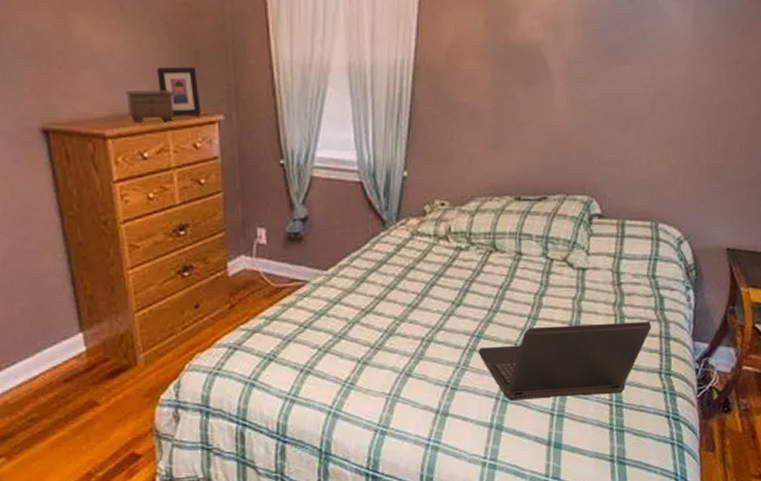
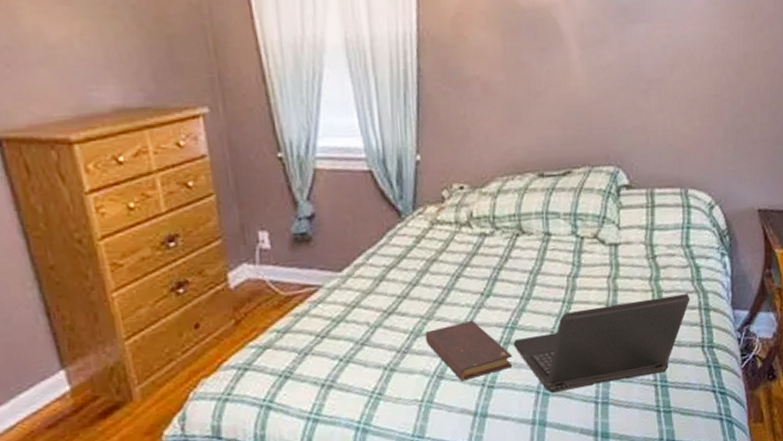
jewelry box: present [124,89,175,122] -> none [89,83,151,123]
picture frame: present [157,66,201,117] -> none [125,54,182,113]
book: none [397,325,476,381] -> present [425,320,513,382]

